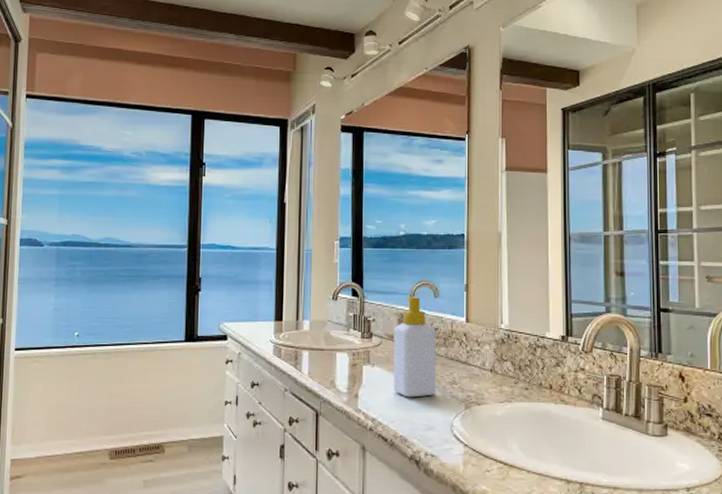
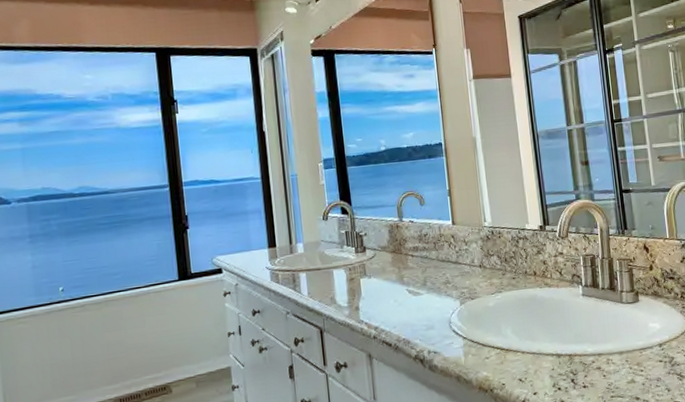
soap bottle: present [393,296,436,398] -> none [386,207,432,303]

